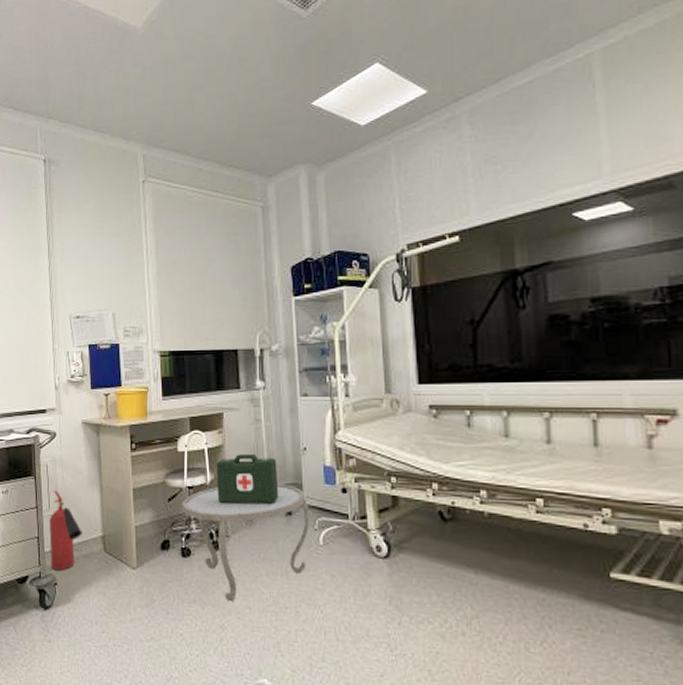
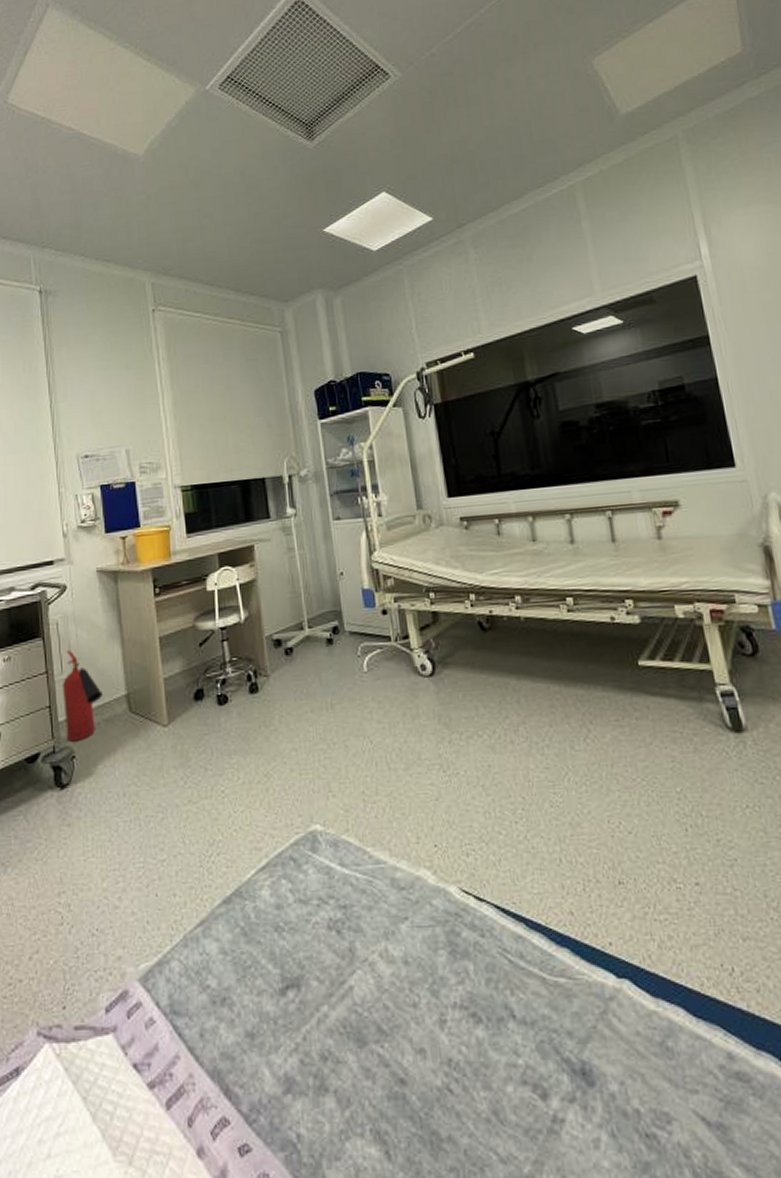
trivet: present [182,484,309,601] -> none [214,613,352,746]
first-aid kit: present [216,453,279,505] -> none [249,584,318,642]

